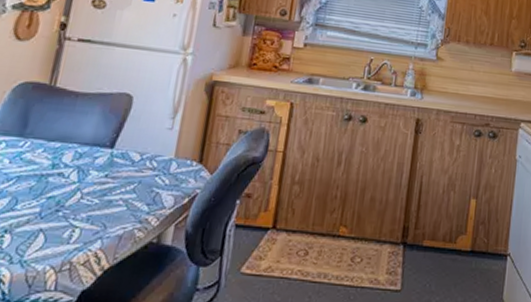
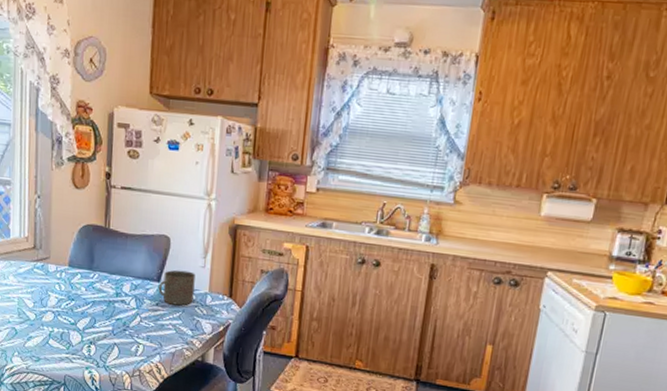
mug: none [109,133,160,176] -> present [158,270,196,306]

